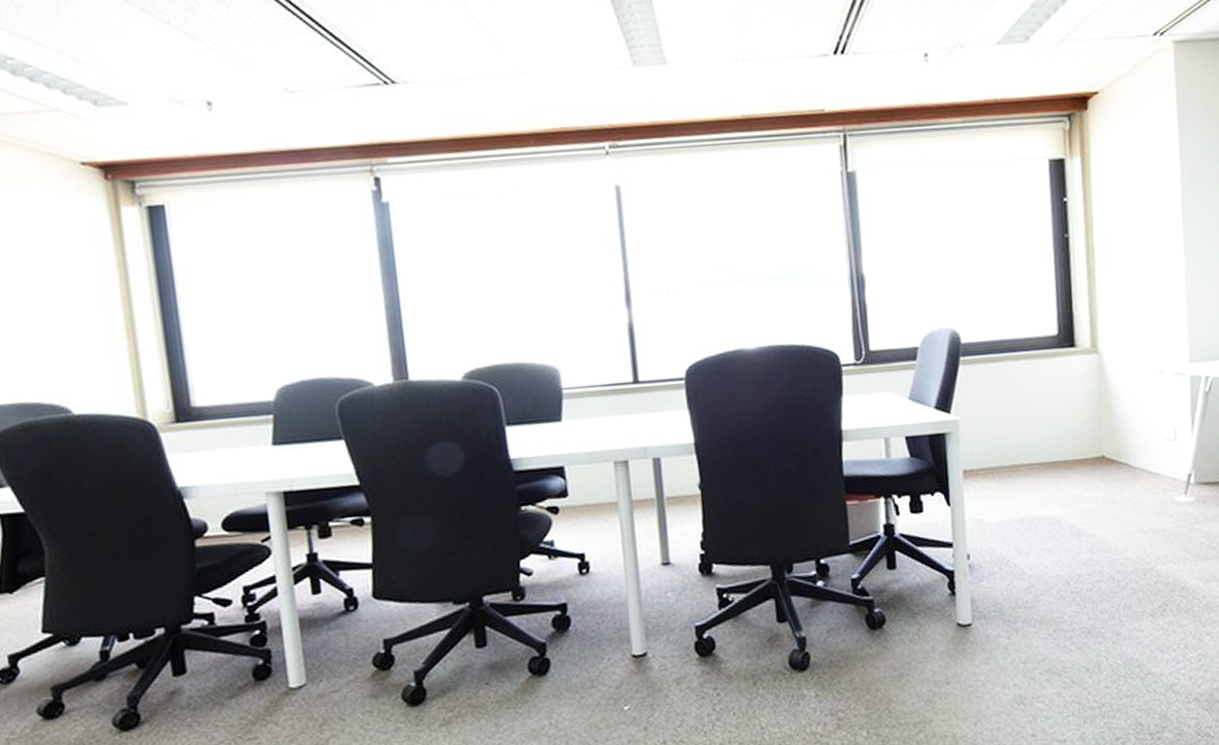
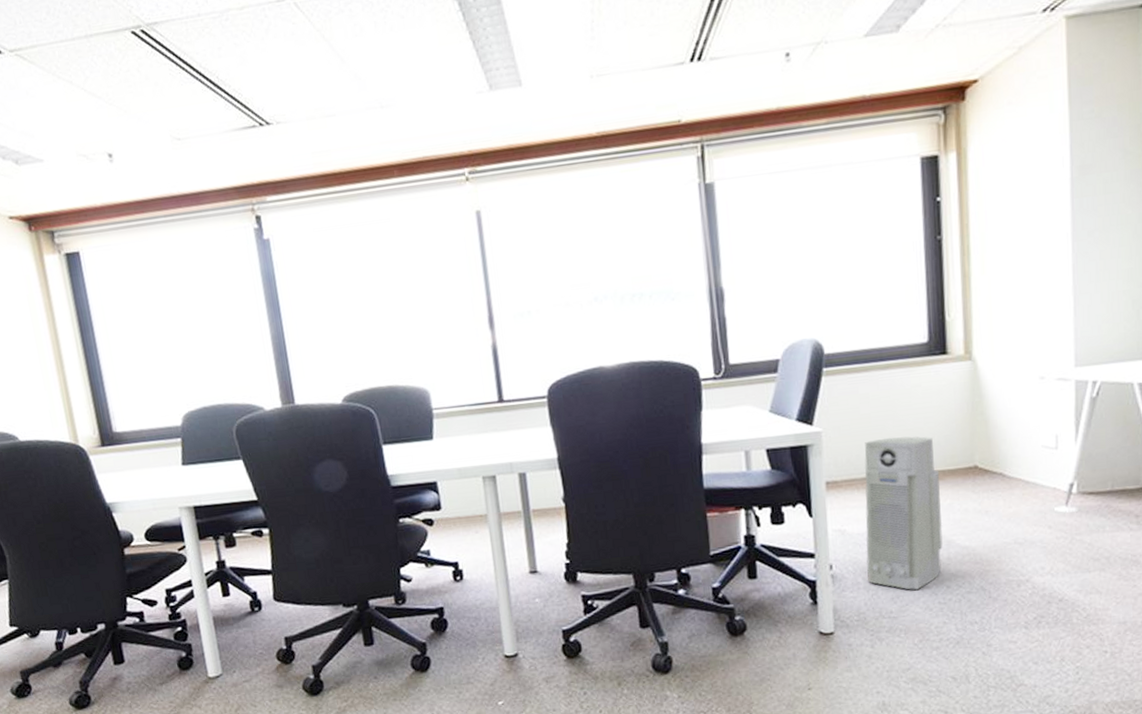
air purifier: none [1000,426,1074,580] -> present [864,436,943,591]

